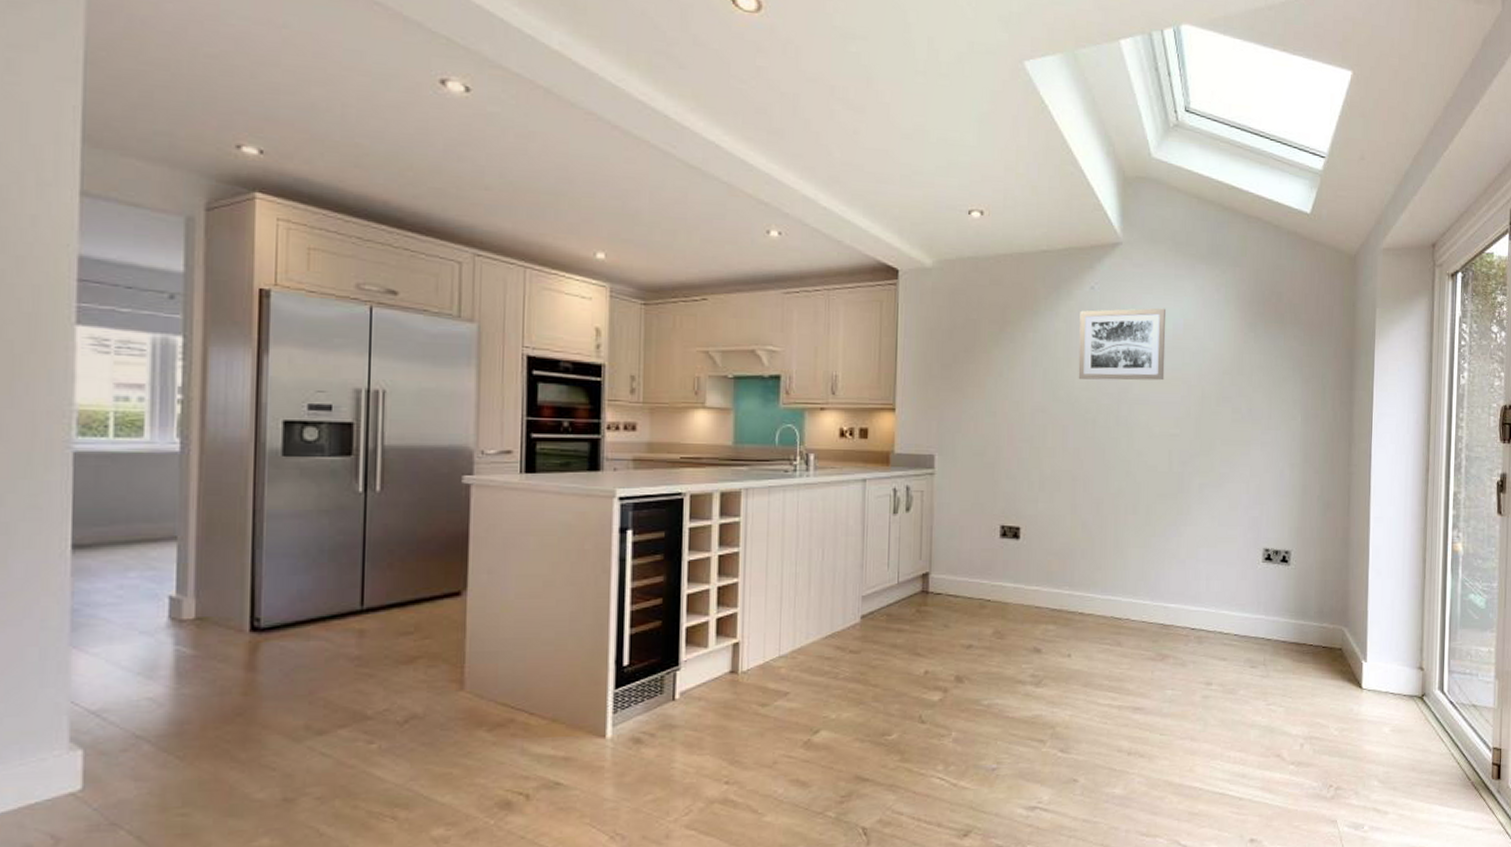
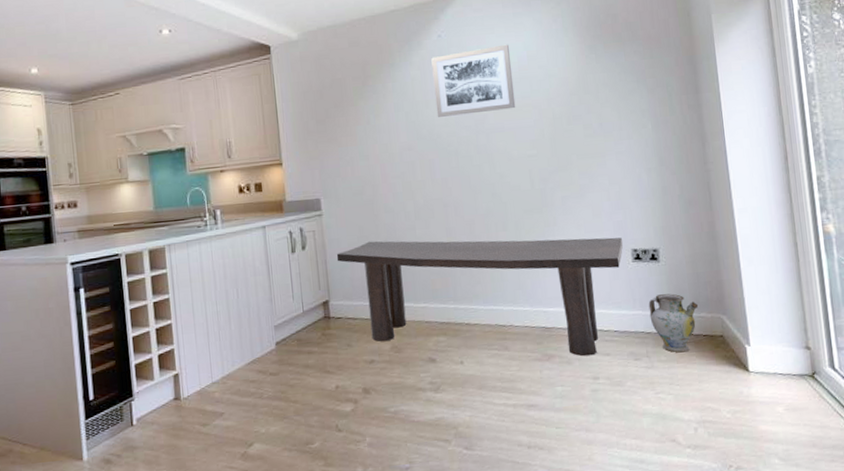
bench: none [944,510,1256,659] -> present [336,237,624,357]
ceramic jug: none [1272,600,1322,663] -> present [648,293,699,353]

